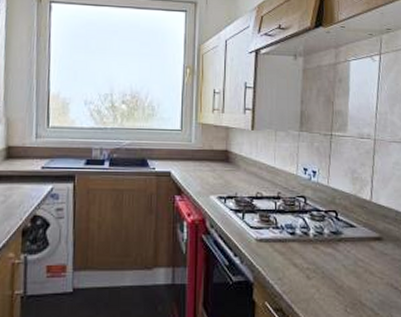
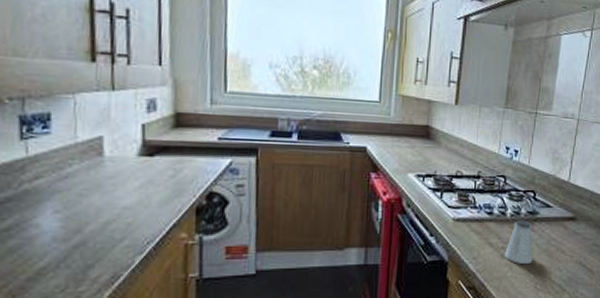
saltshaker: none [310,240,341,285] -> present [505,220,533,264]

